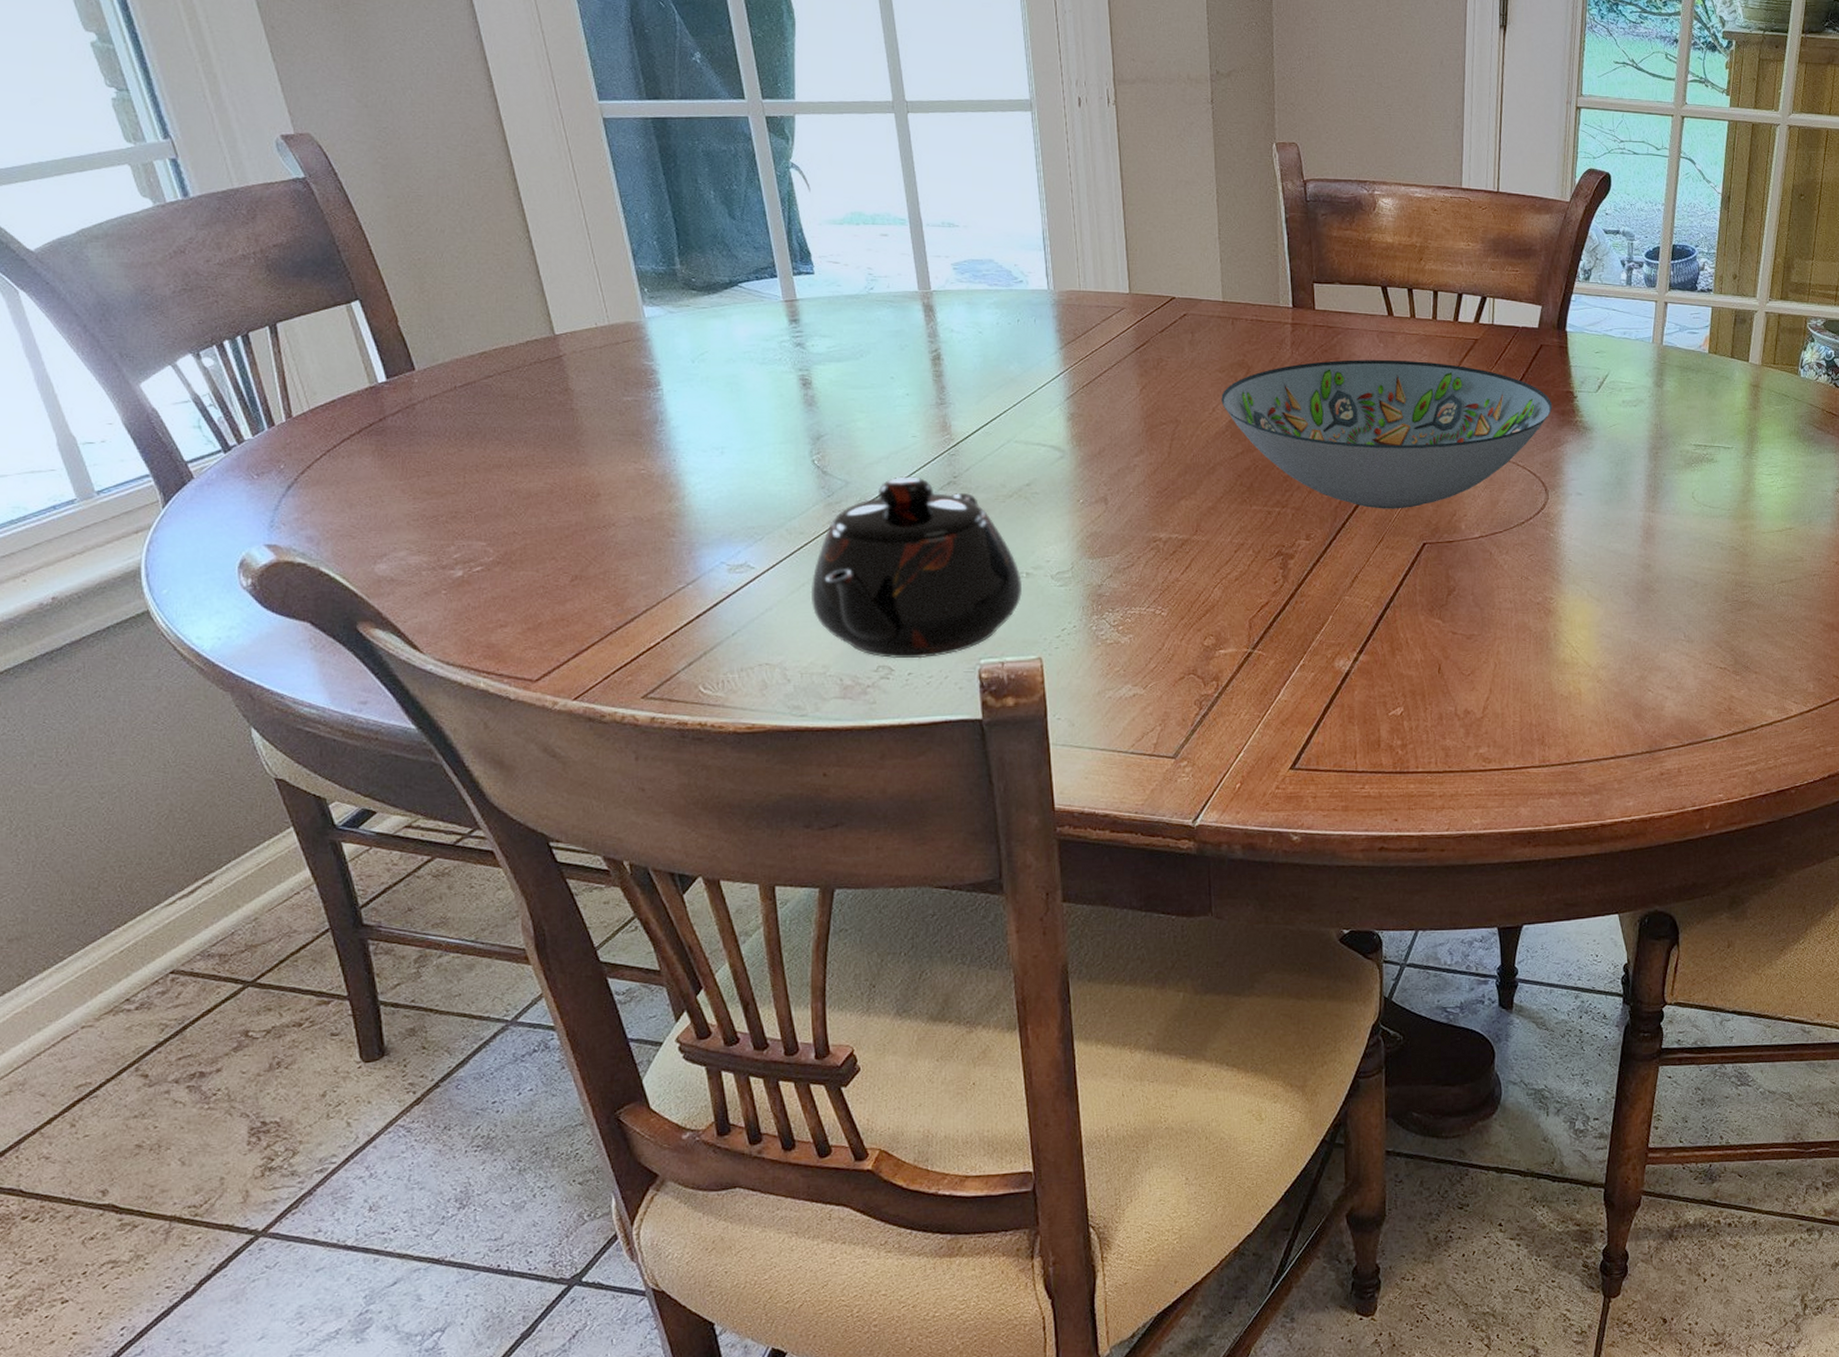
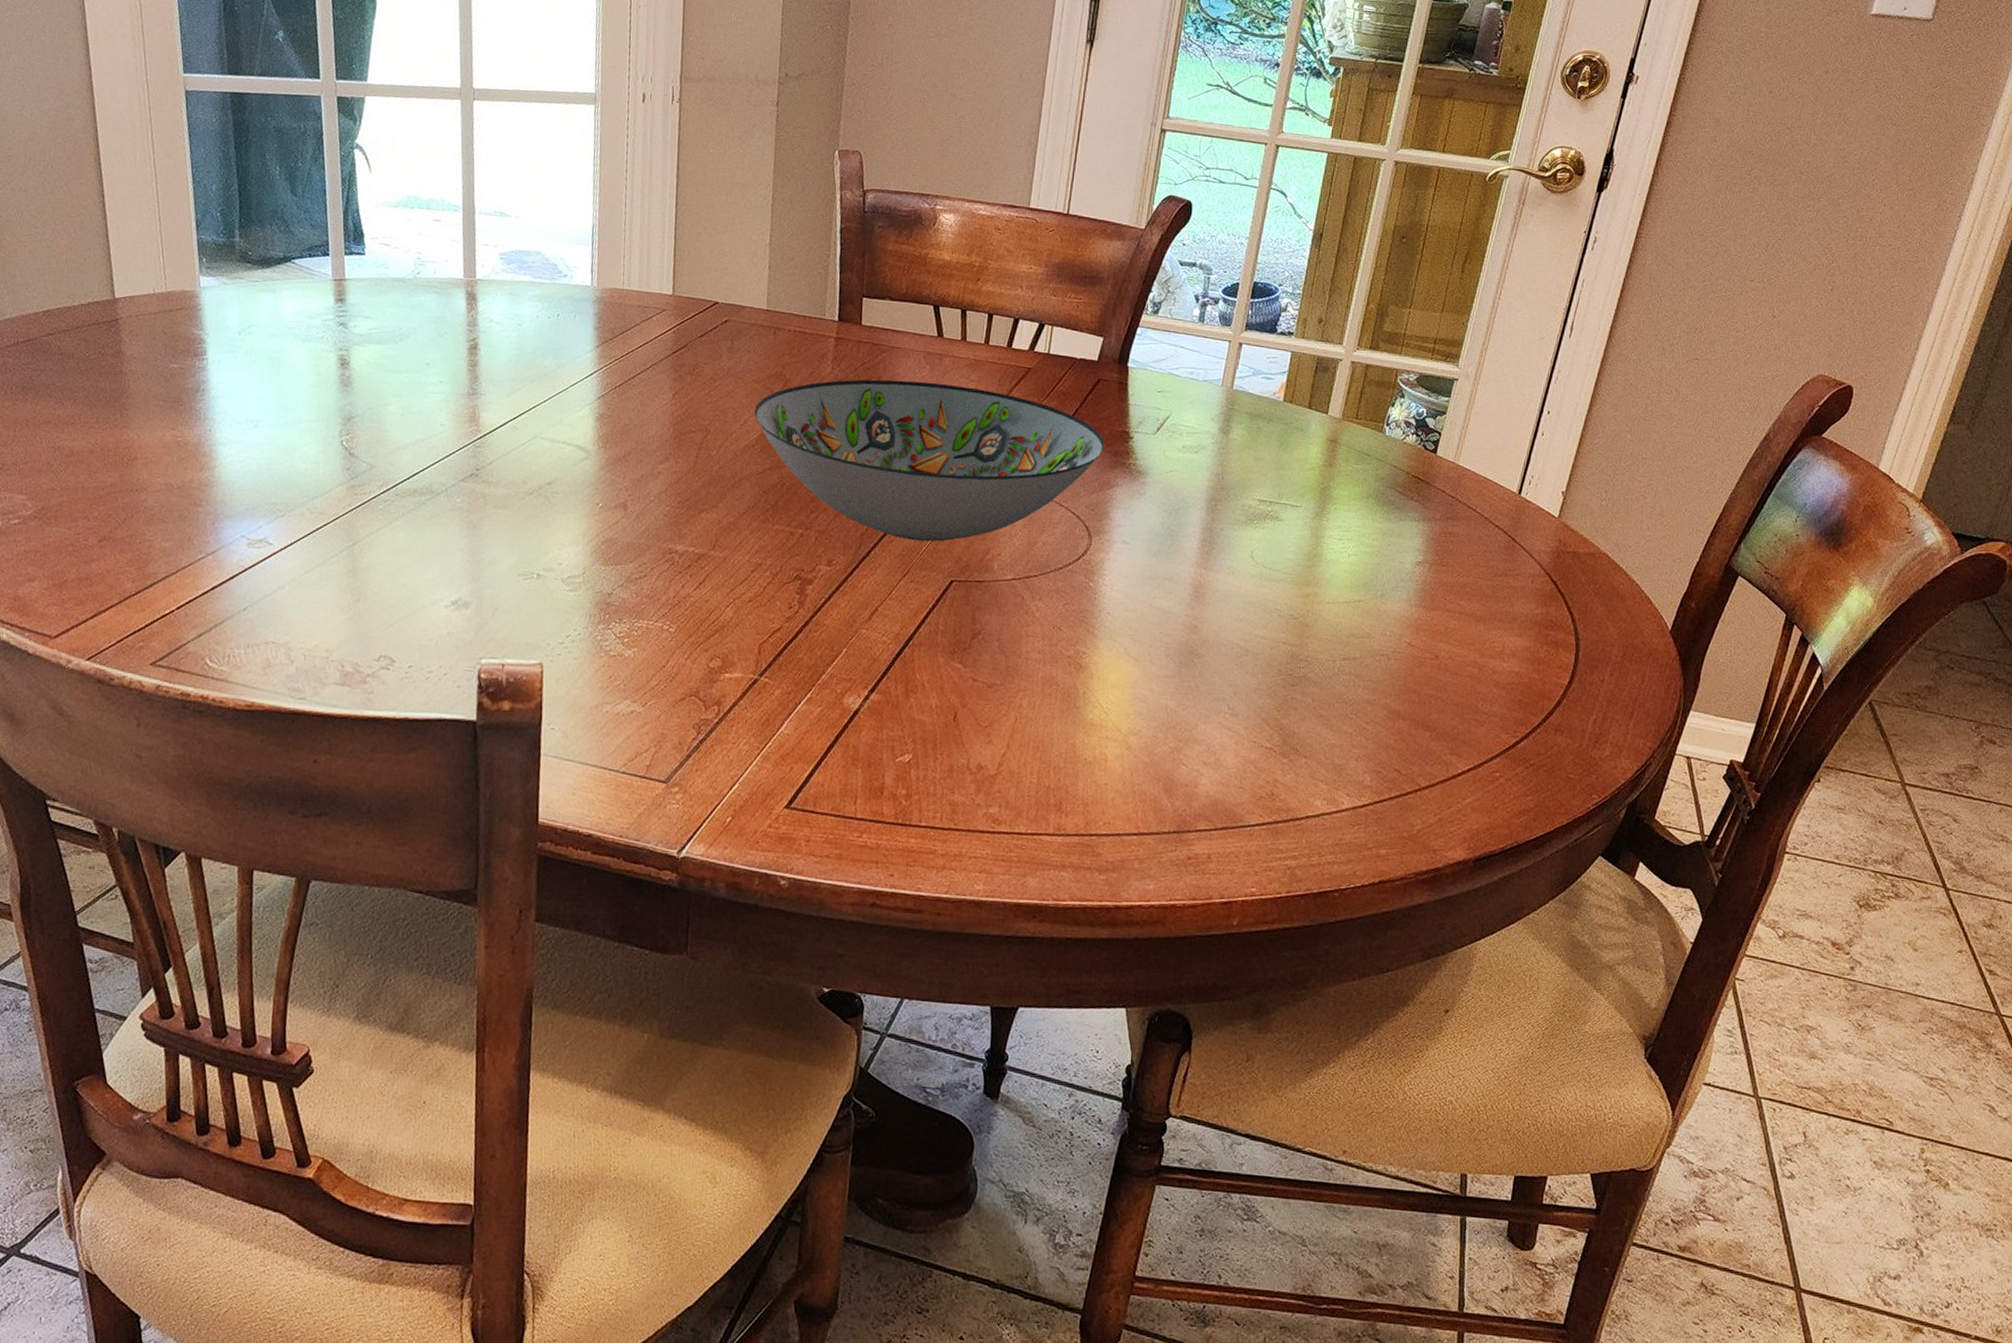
teapot: present [810,476,1022,659] -> none [323,464,532,652]

